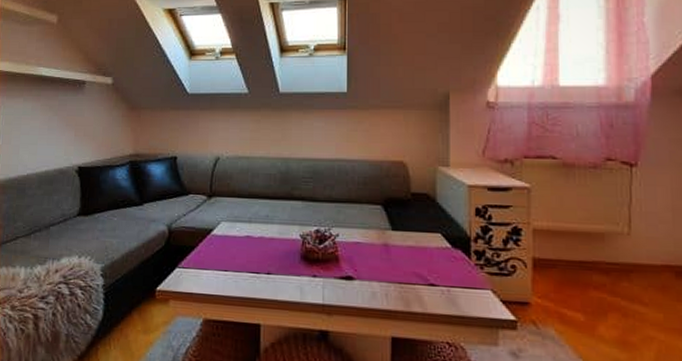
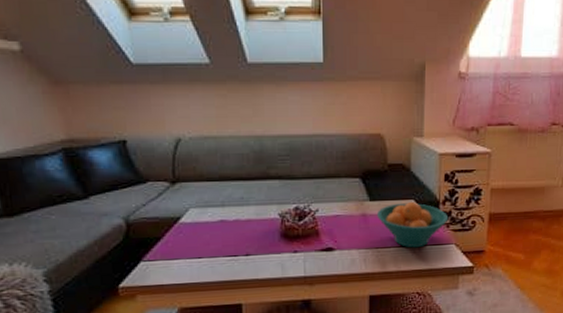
fruit bowl: none [399,235,482,289] -> present [376,202,449,248]

